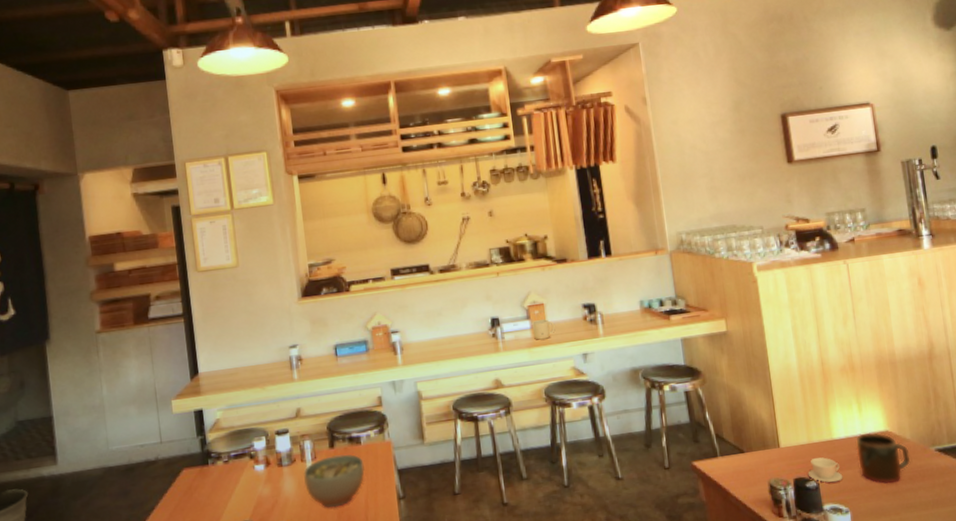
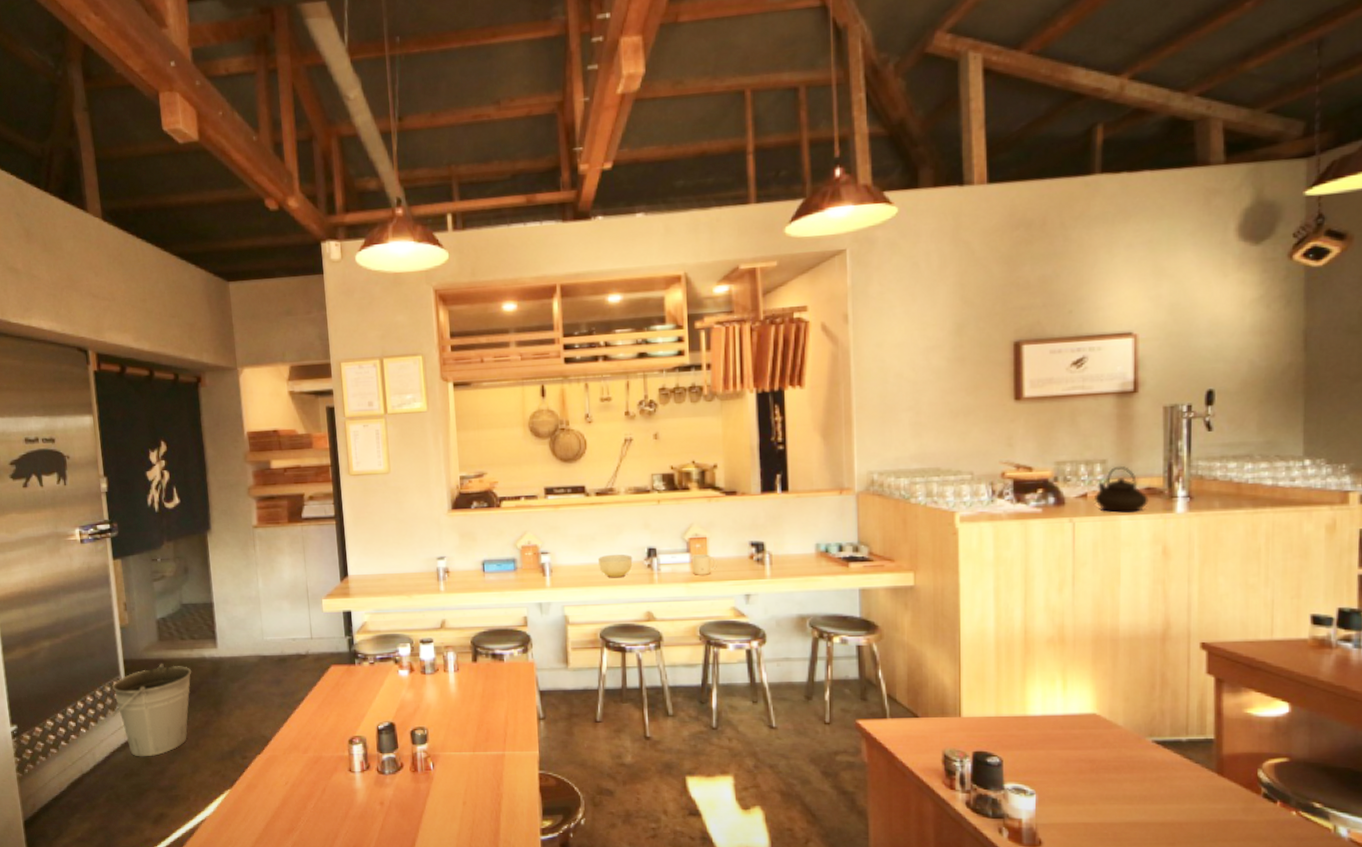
soup bowl: present [304,454,365,509] -> none [446,669,506,720]
bowl: none [445,326,479,351] -> present [597,554,633,578]
teacup: present [807,457,843,483] -> none [990,732,1033,761]
mug: present [856,432,911,484] -> none [1054,713,1119,771]
teapot: none [859,212,902,253] -> present [1093,465,1149,513]

